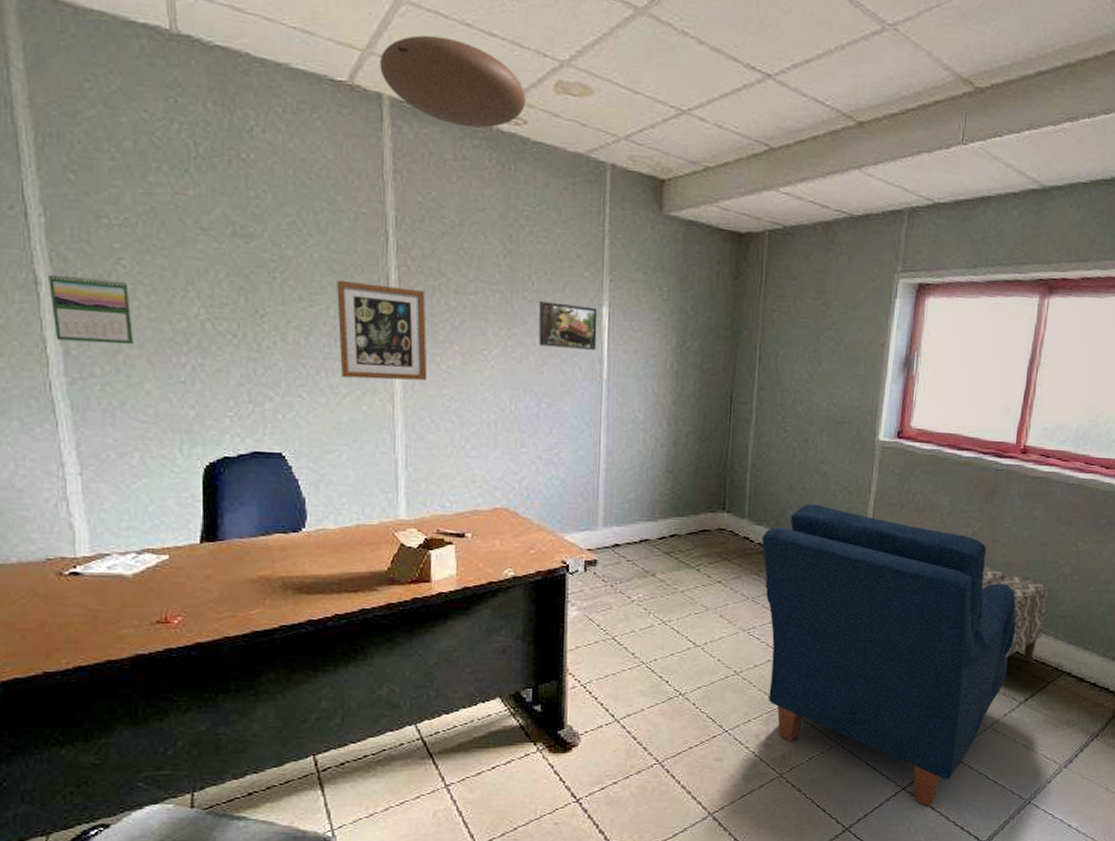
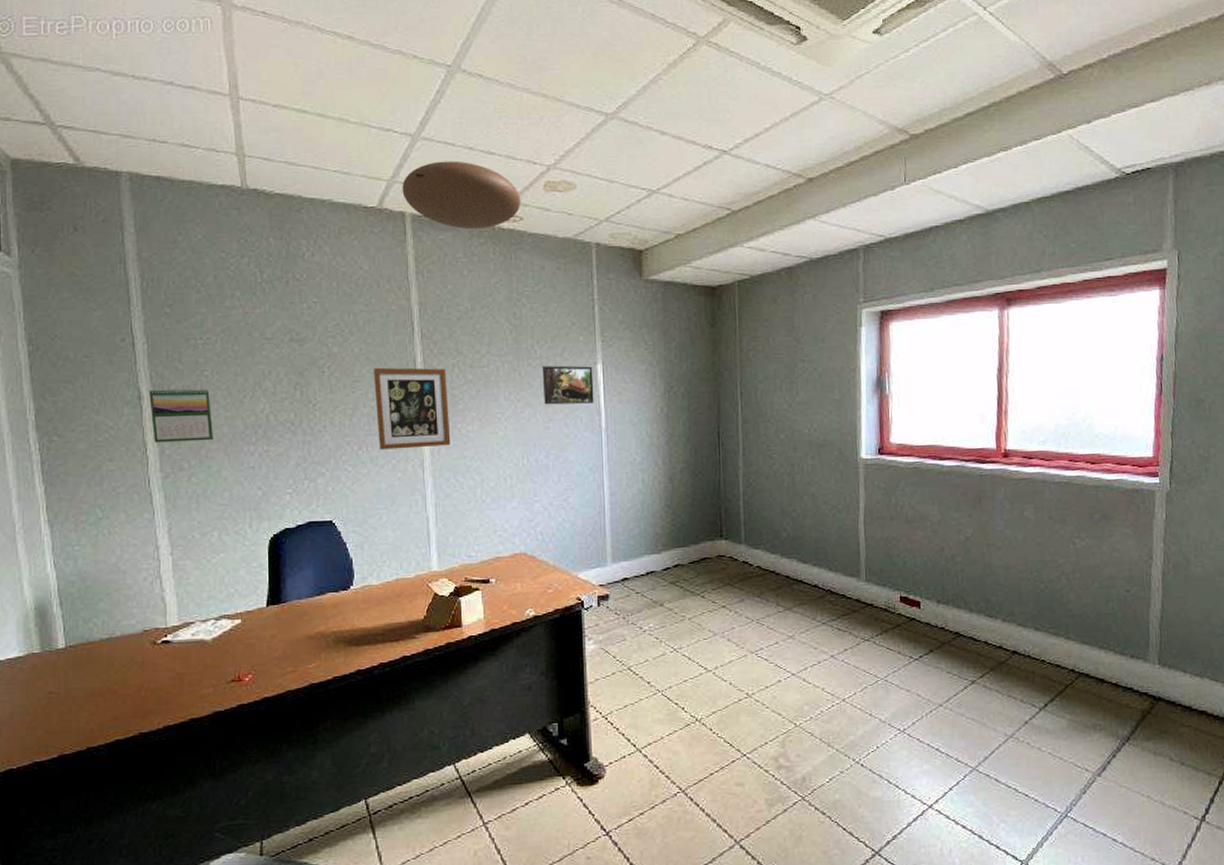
chair: present [762,504,1017,806] -> none [760,524,1025,825]
bench: present [981,566,1050,662] -> none [981,571,1054,666]

